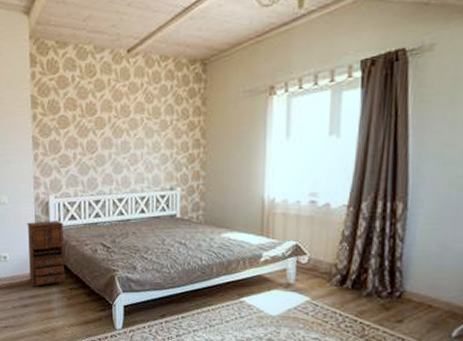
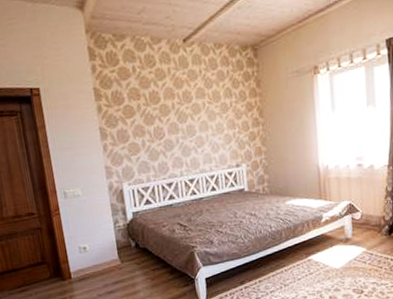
chest of drawers: present [27,221,66,287] -> none [103,207,148,272]

